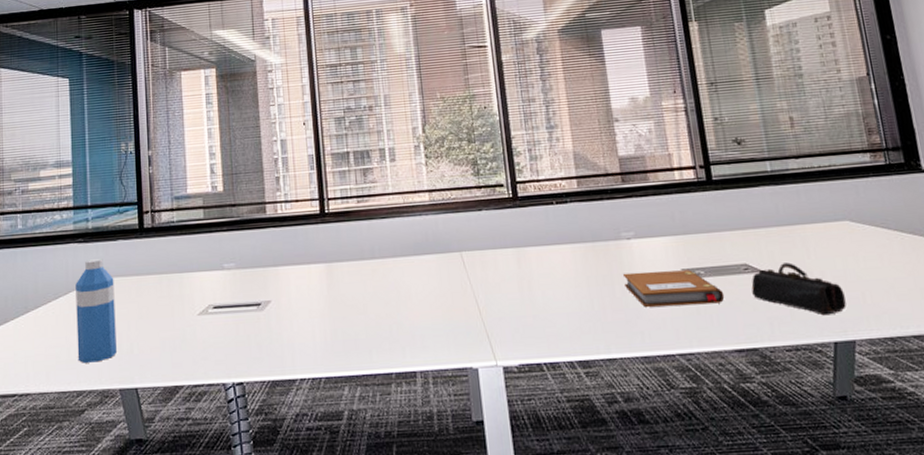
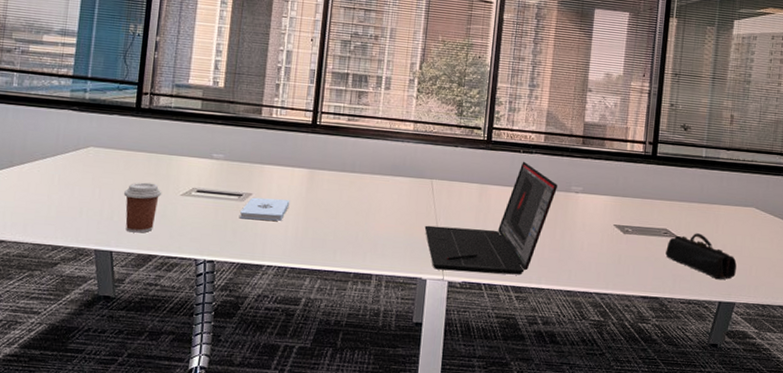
water bottle: present [75,259,117,363] -> none [57,128,104,223]
coffee cup: none [139,306,179,364] -> present [123,182,162,233]
notepad: none [262,300,313,331] -> present [240,197,290,221]
laptop: none [463,213,605,355] -> present [424,161,557,275]
notebook: present [622,270,725,307] -> none [564,220,643,257]

